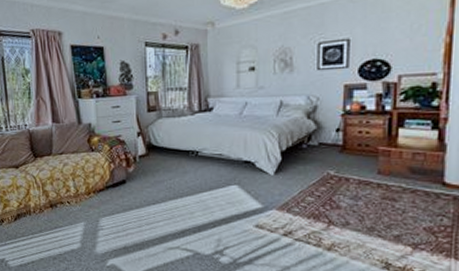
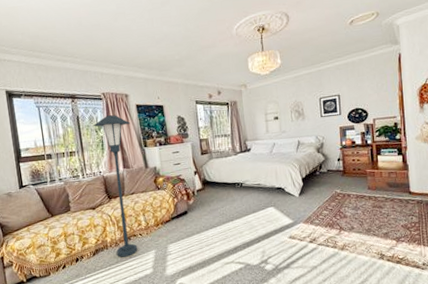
floor lamp: none [20,57,65,226] -> present [93,115,138,257]

